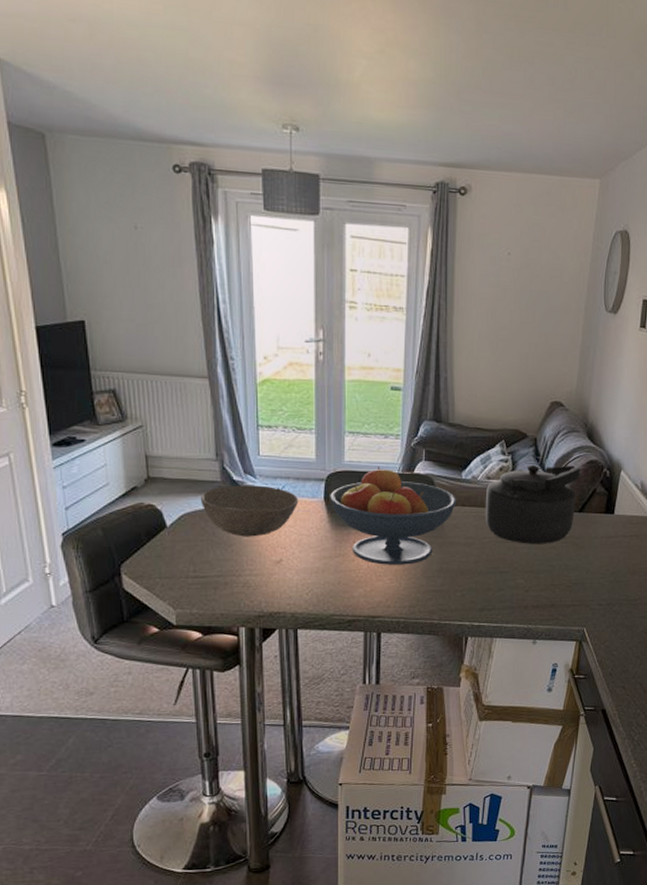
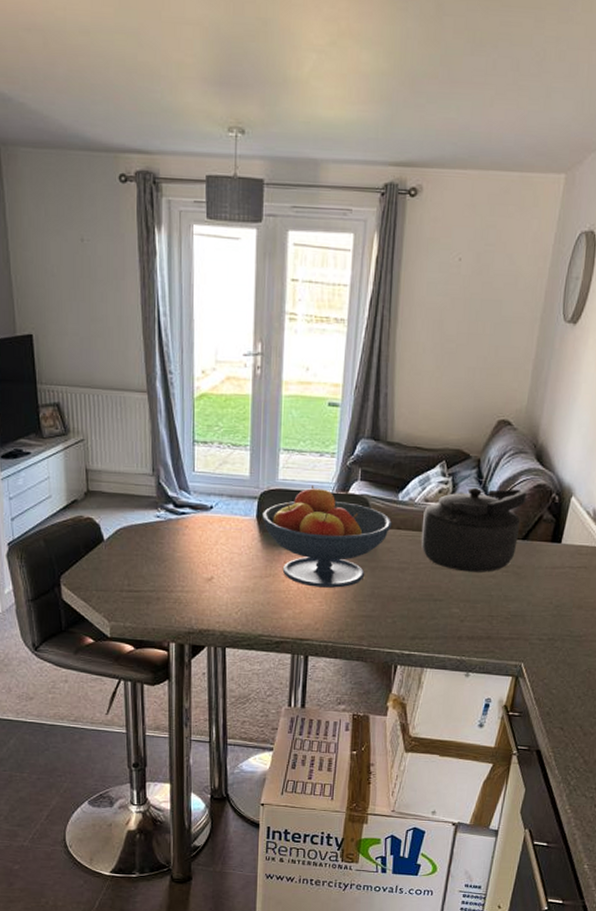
bowl: present [200,485,299,537] -> none [136,500,232,554]

